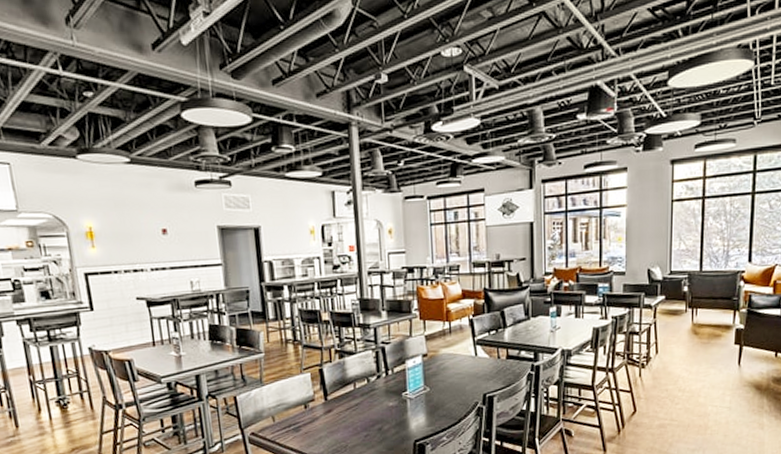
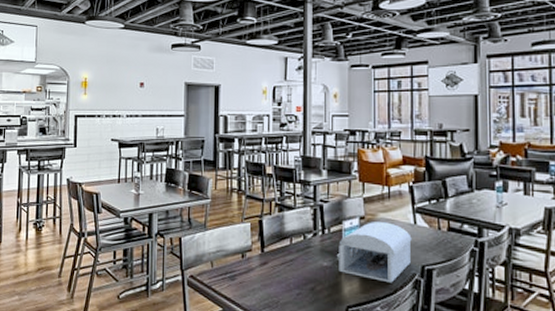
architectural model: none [403,357,473,414] -> present [339,222,412,283]

